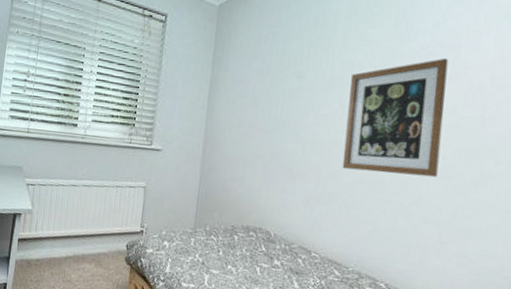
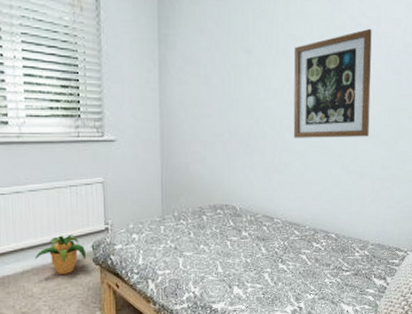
potted plant: none [77,230,121,267] -> present [34,235,86,274]

